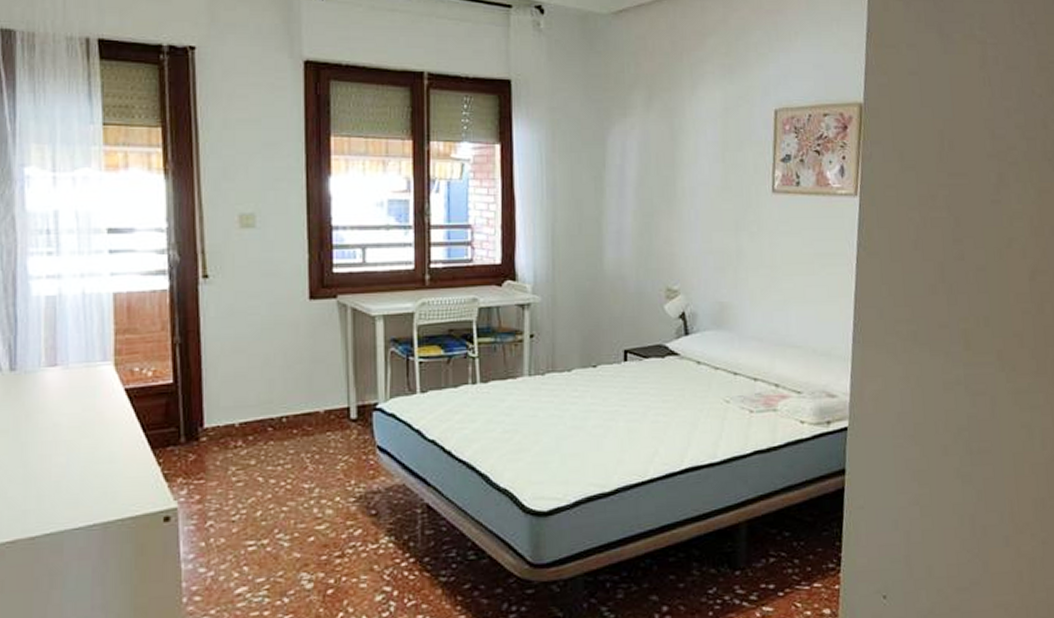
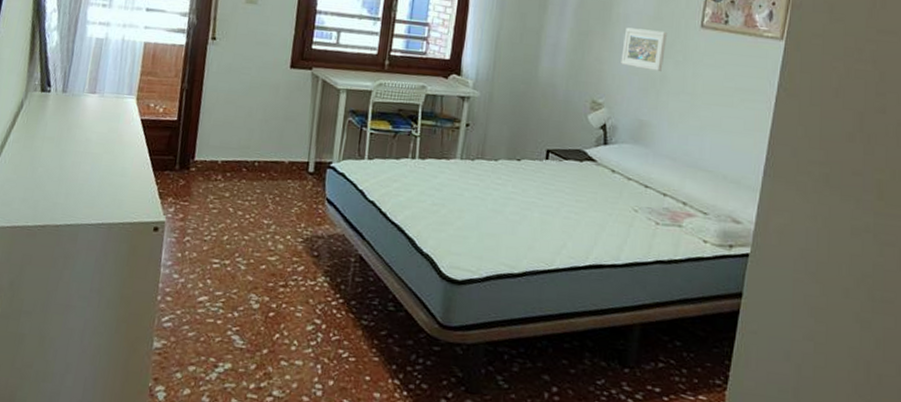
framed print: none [692,201,739,246] -> present [621,27,668,71]

